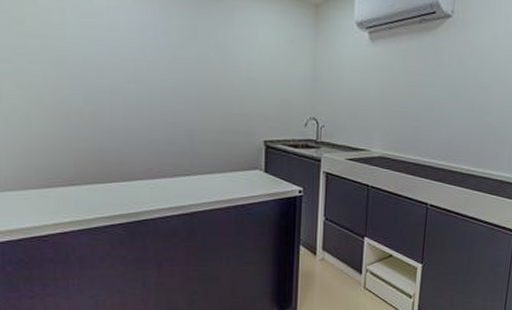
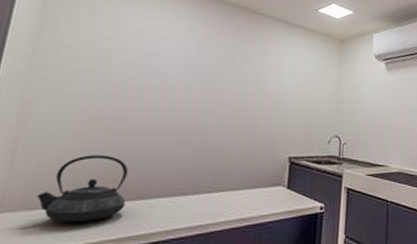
teapot: none [28,138,111,202] -> present [36,155,128,223]

